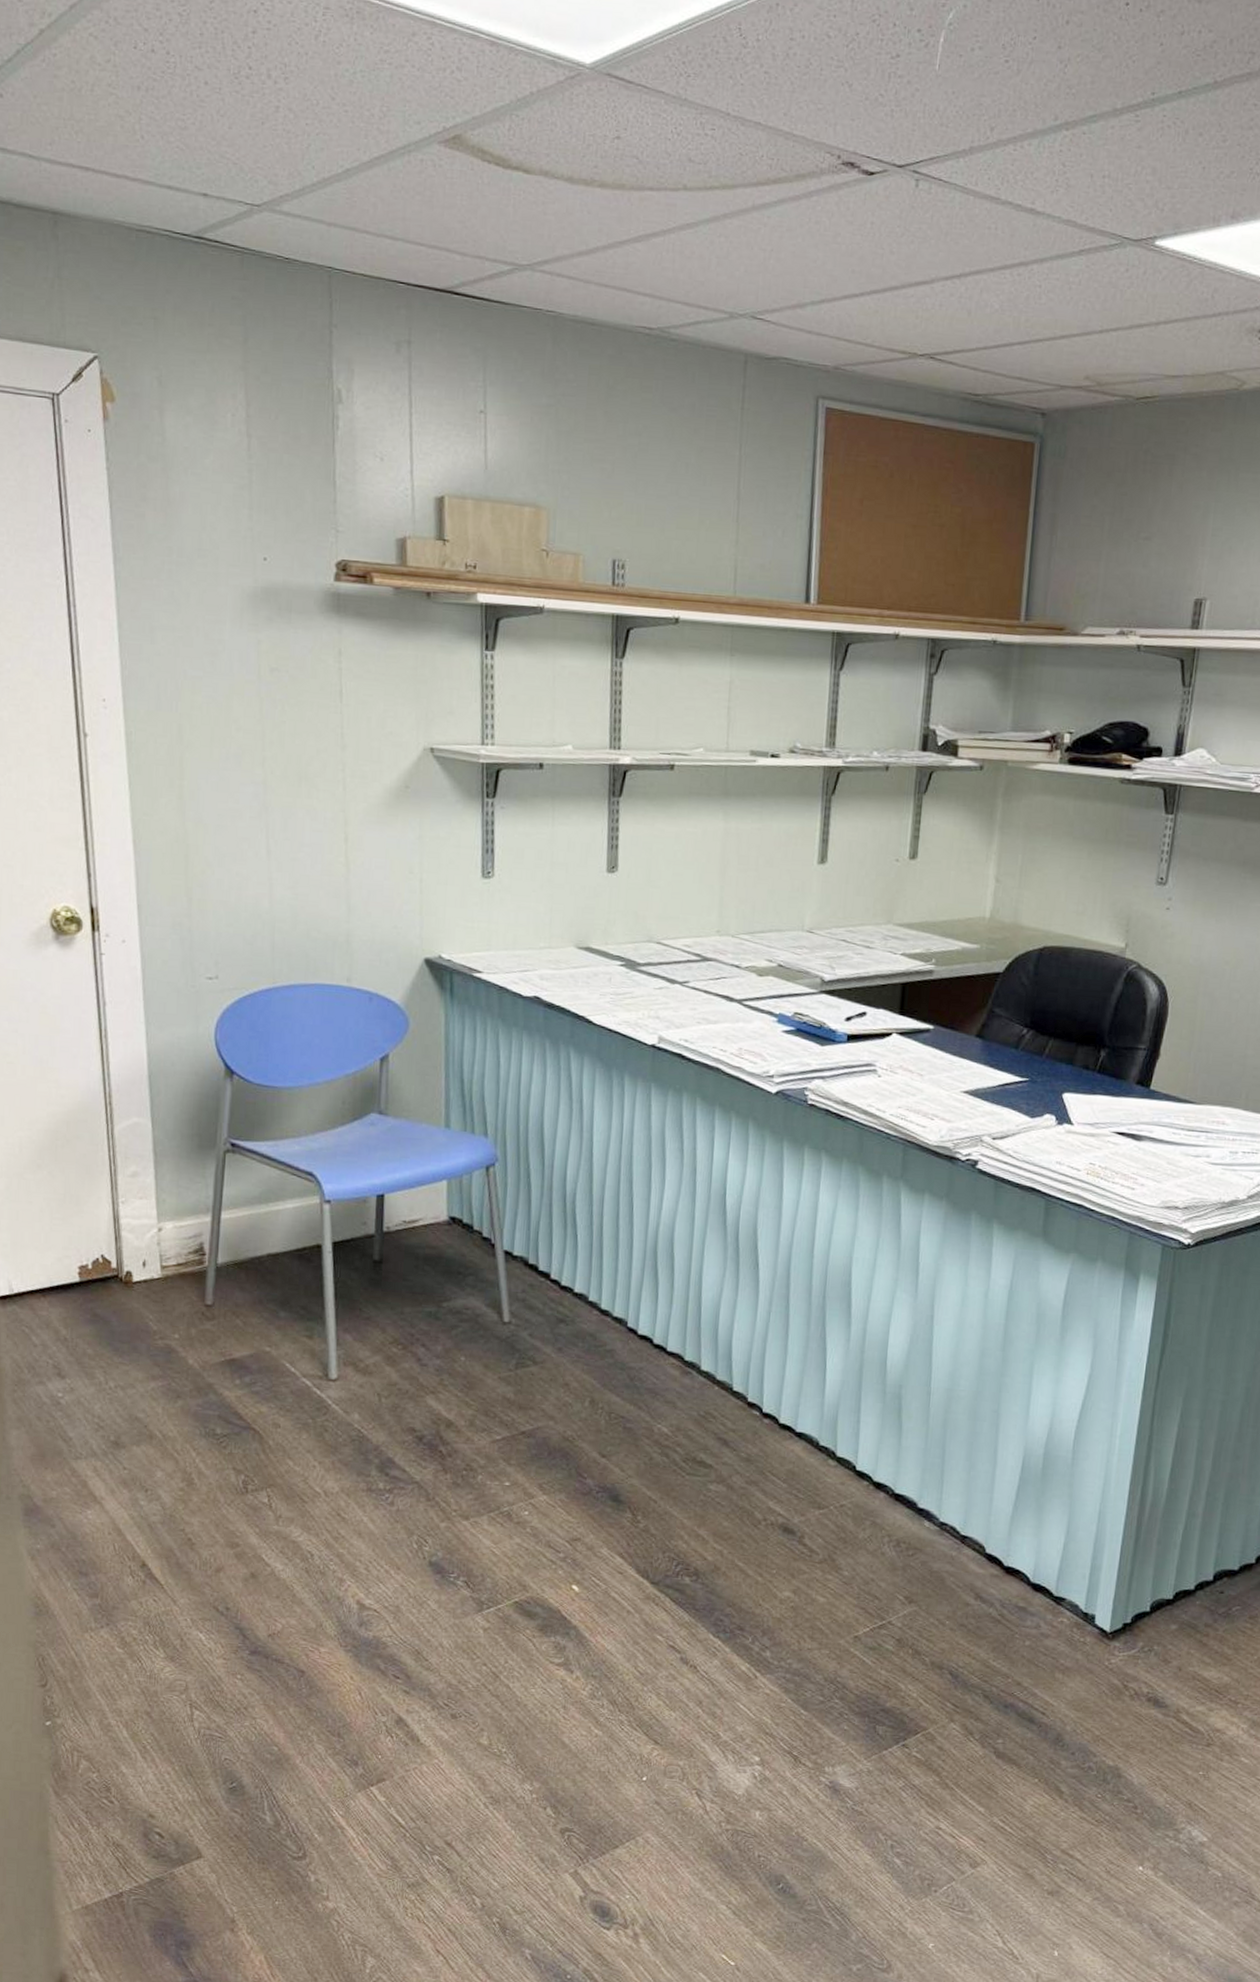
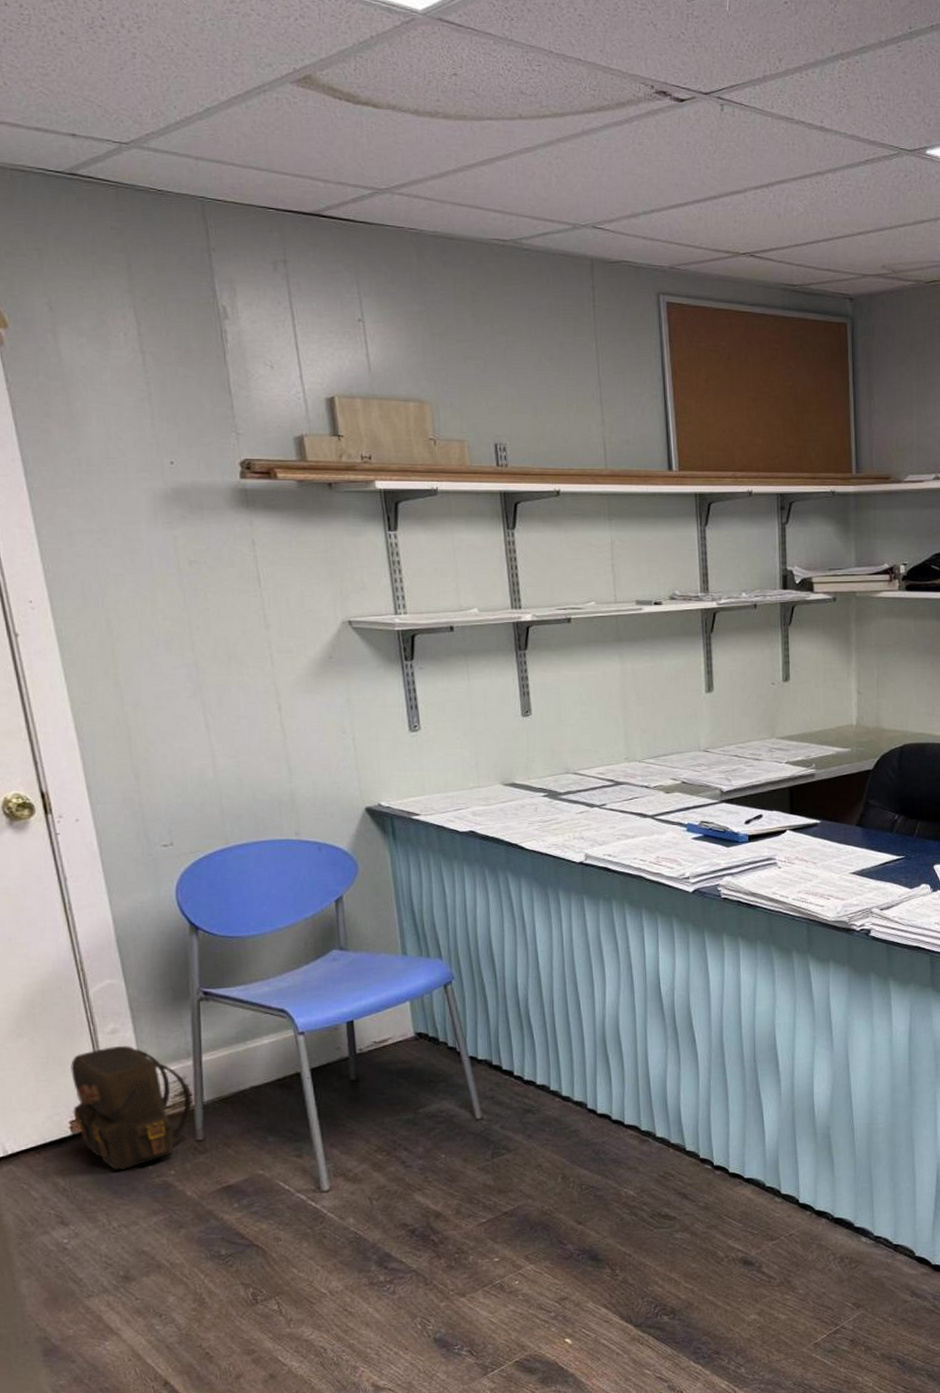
backpack: none [83,1190,205,1327] -> present [70,1045,192,1171]

